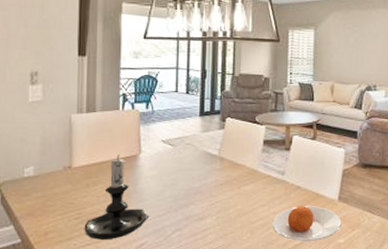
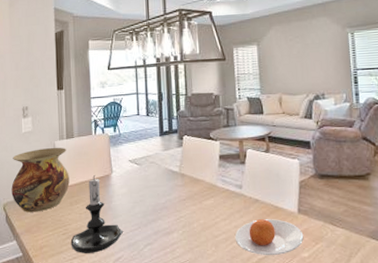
vase: none [10,121,87,194] -> present [11,147,70,212]

